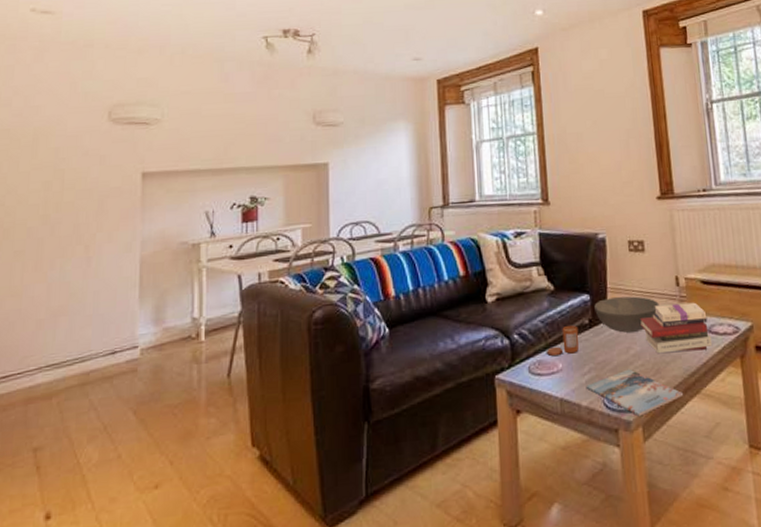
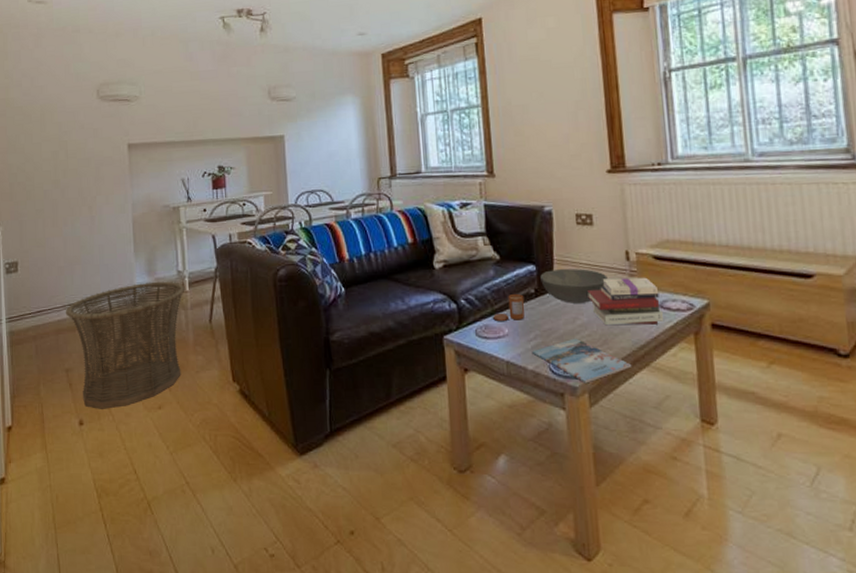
basket: none [40,330,200,496] -> present [65,281,185,409]

